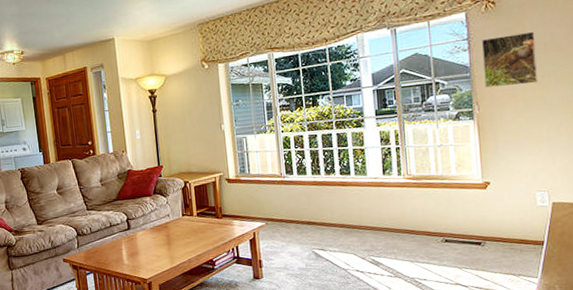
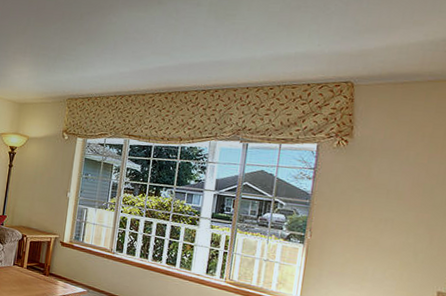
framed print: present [481,31,539,87] -> none [321,172,380,225]

